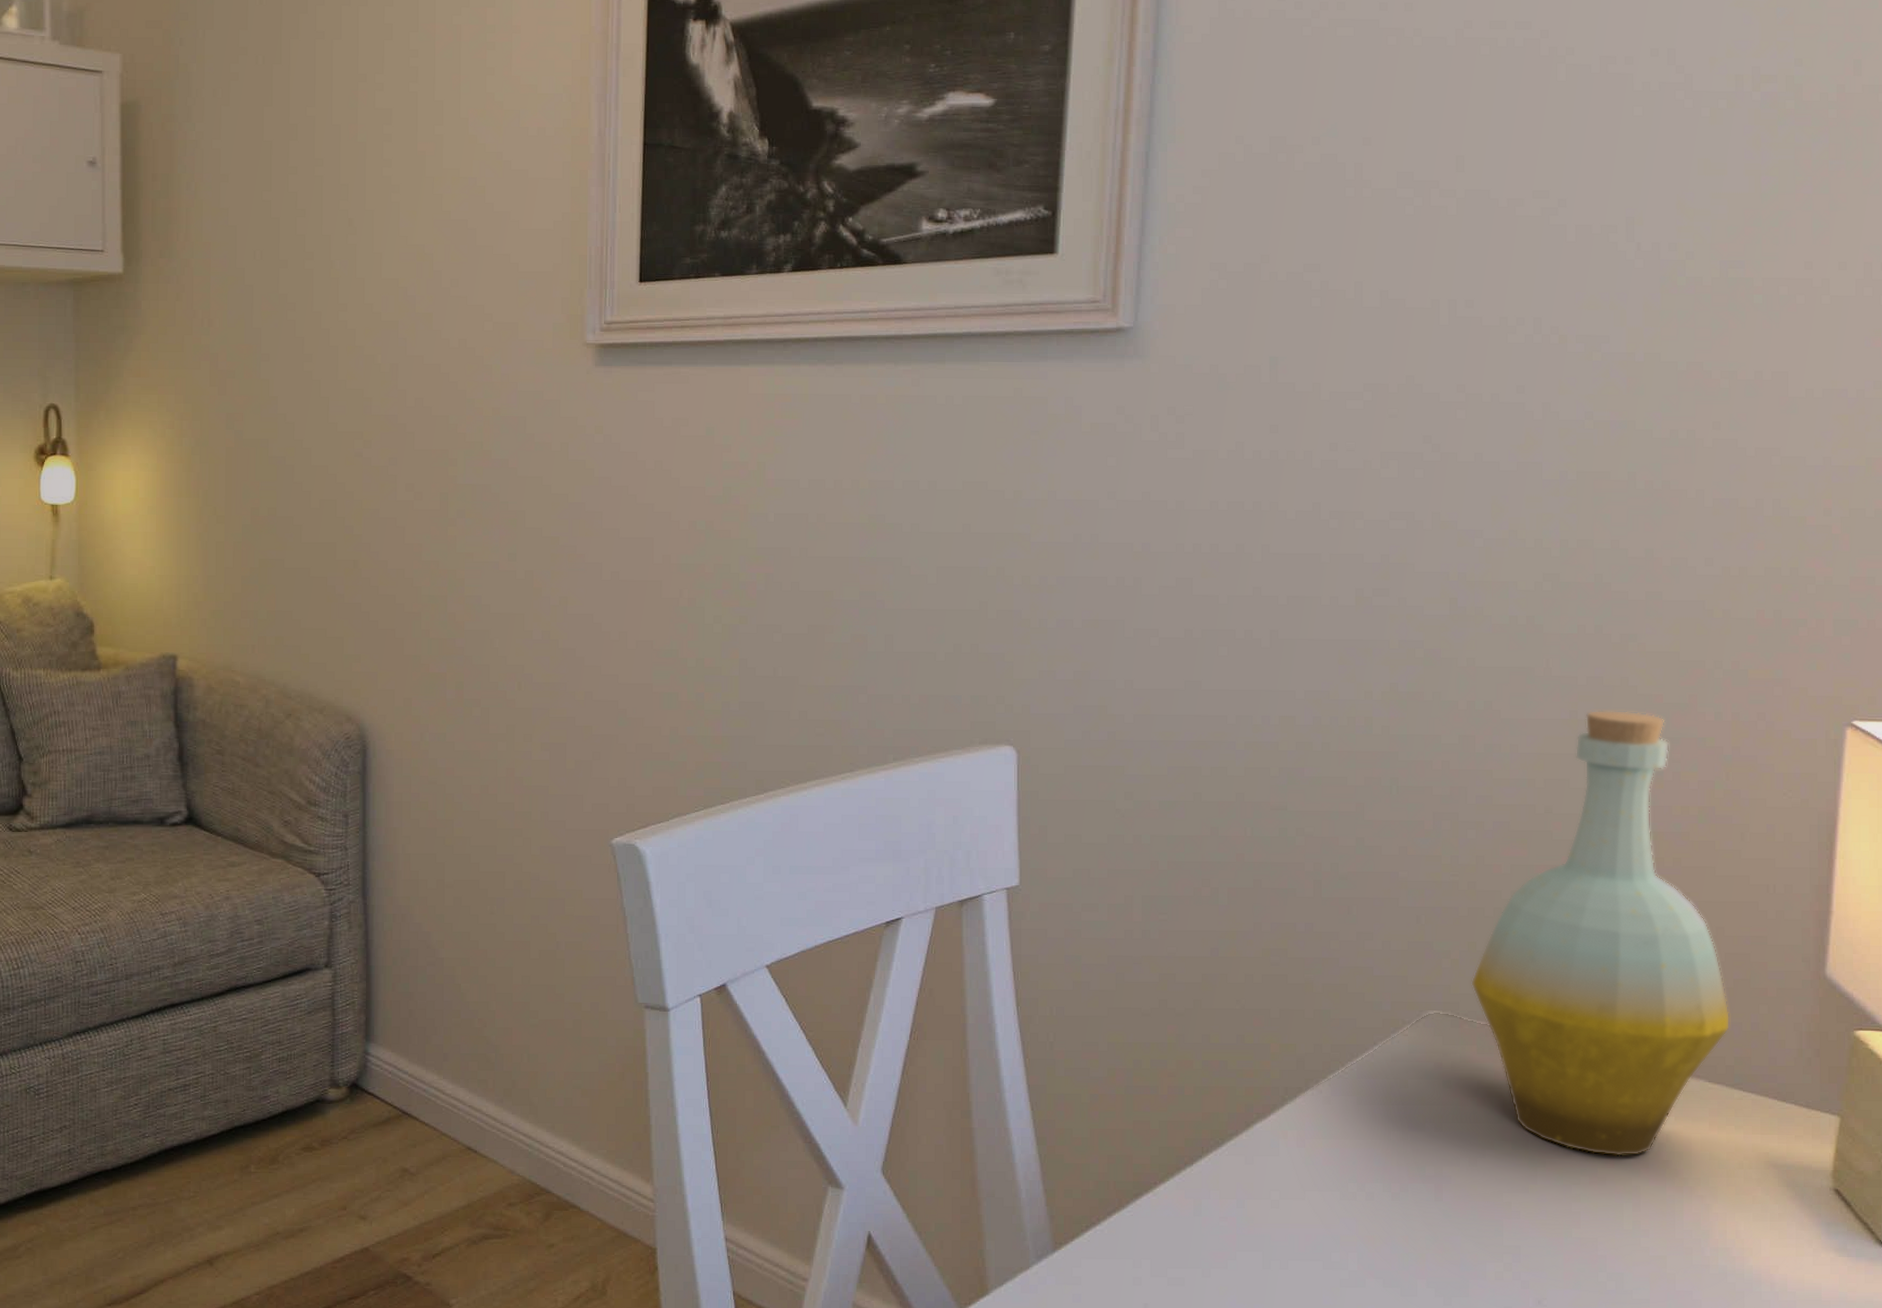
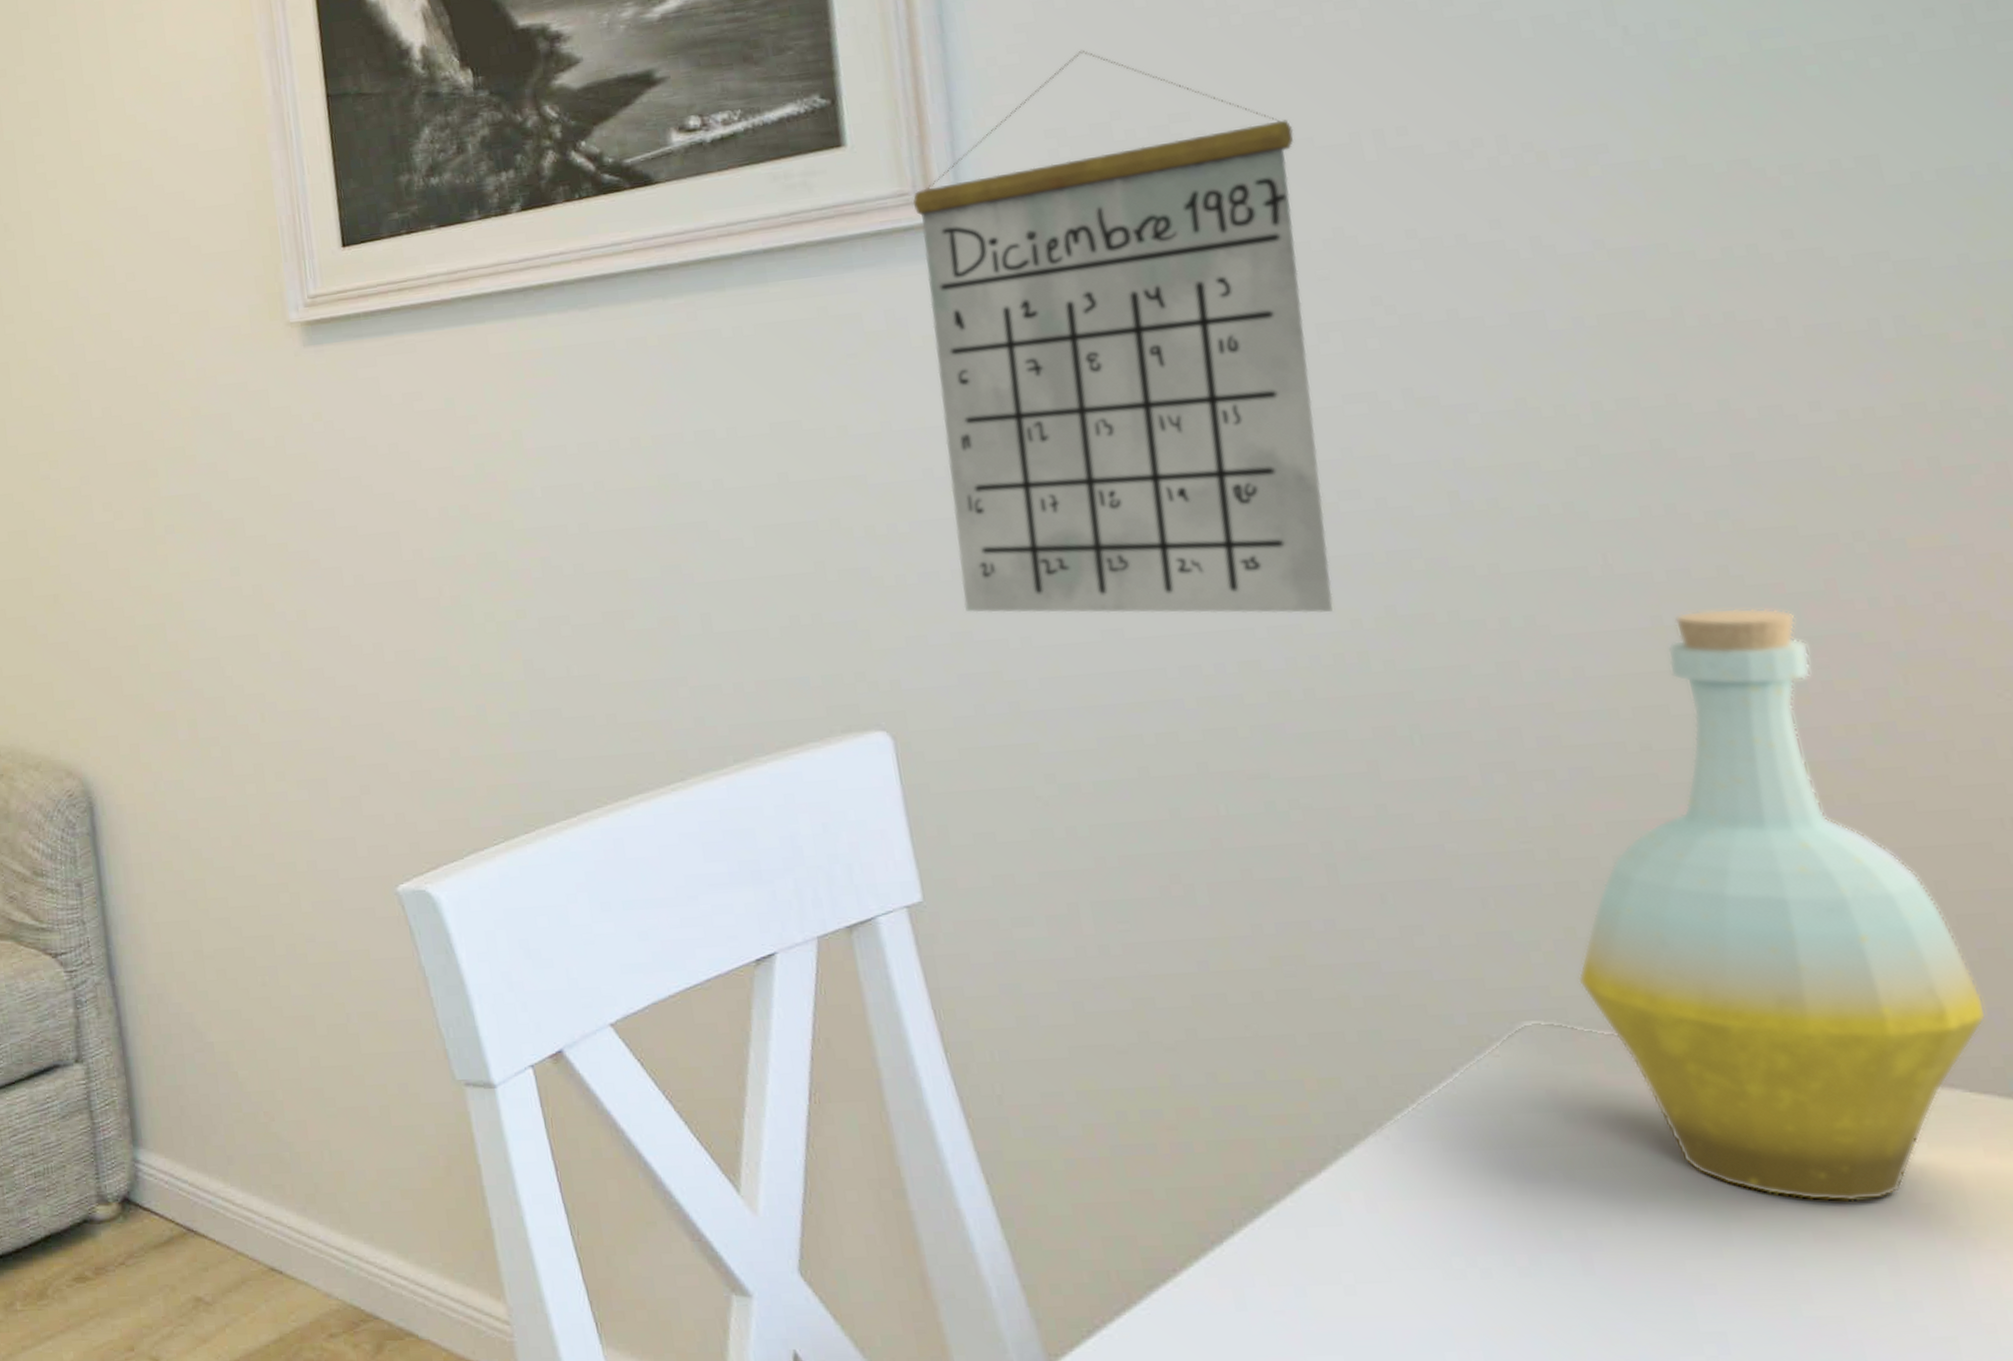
calendar: none [1087,199,1393,684] -> present [912,50,1333,614]

